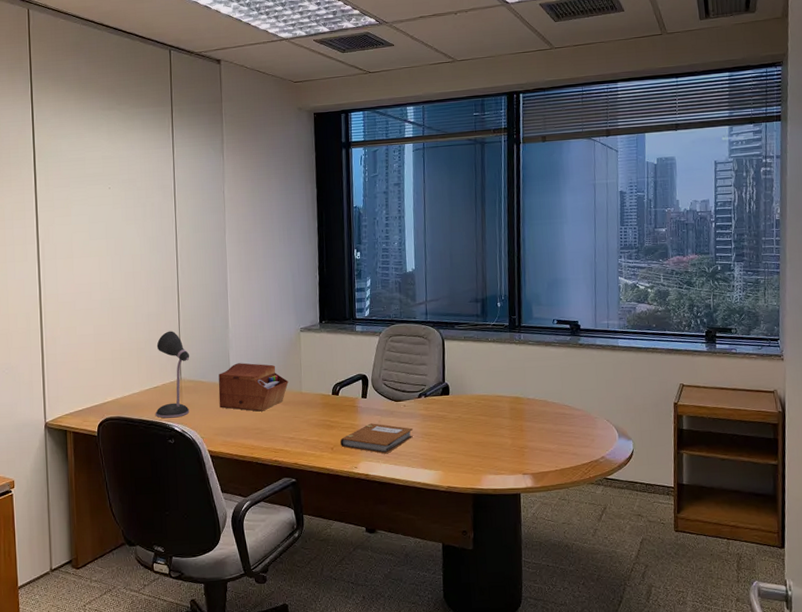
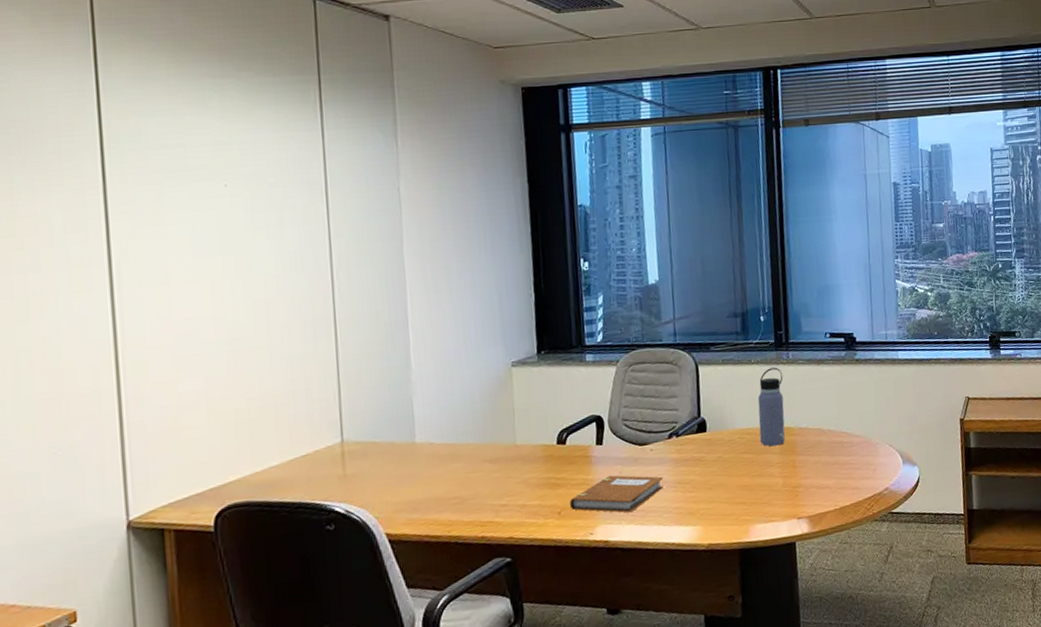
desk lamp: present [156,331,190,419] -> none [304,377,357,498]
sewing box: present [218,363,289,412] -> none [398,411,498,476]
water bottle: none [492,346,515,412] -> present [757,367,786,447]

